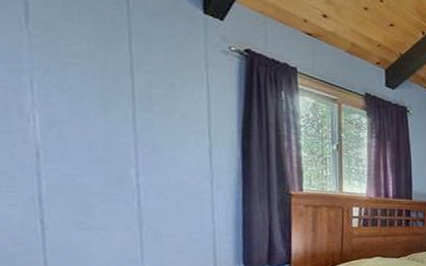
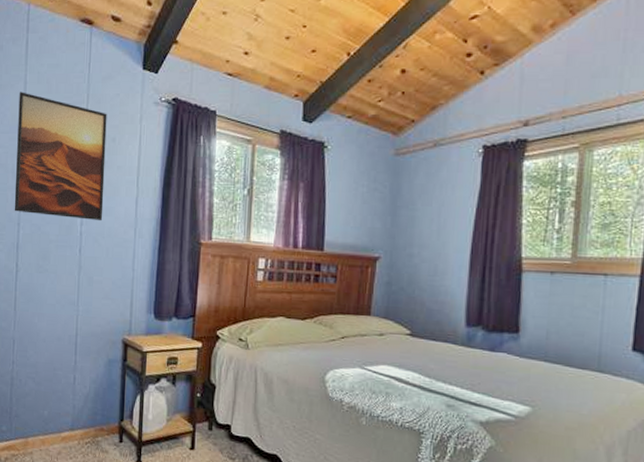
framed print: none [16,13,167,172] -> present [14,92,107,221]

